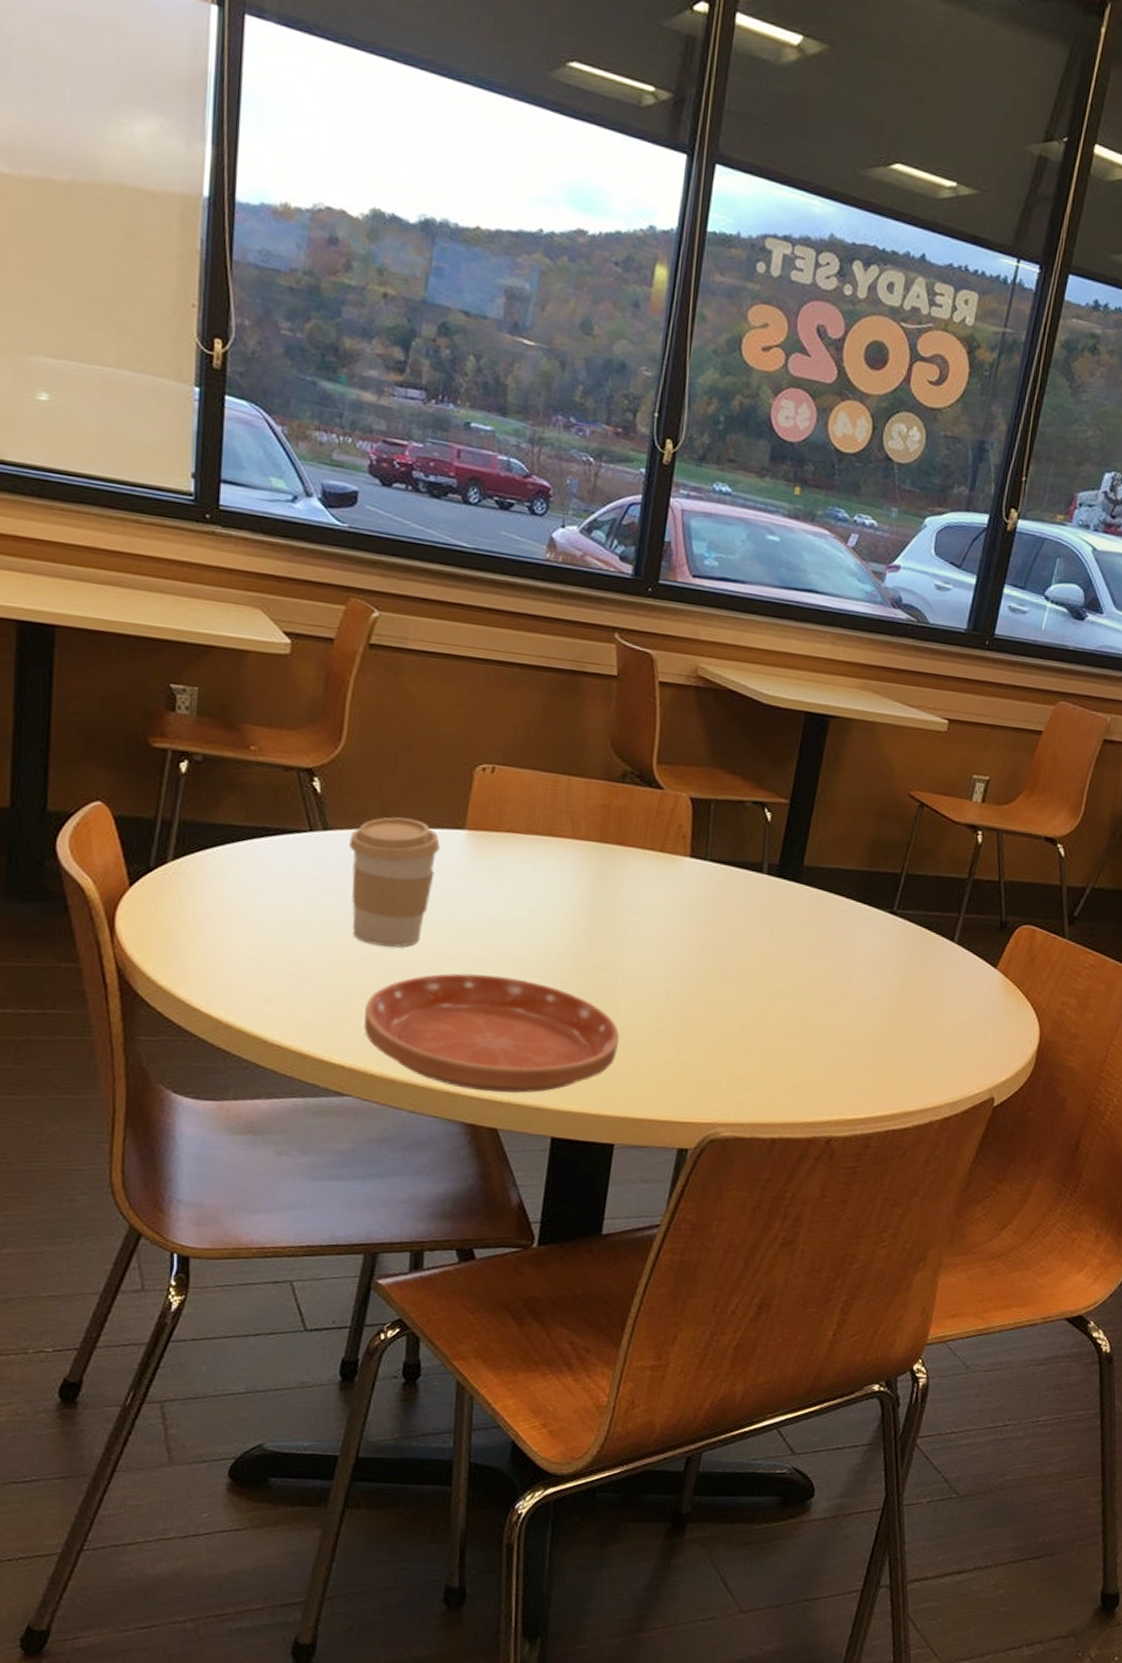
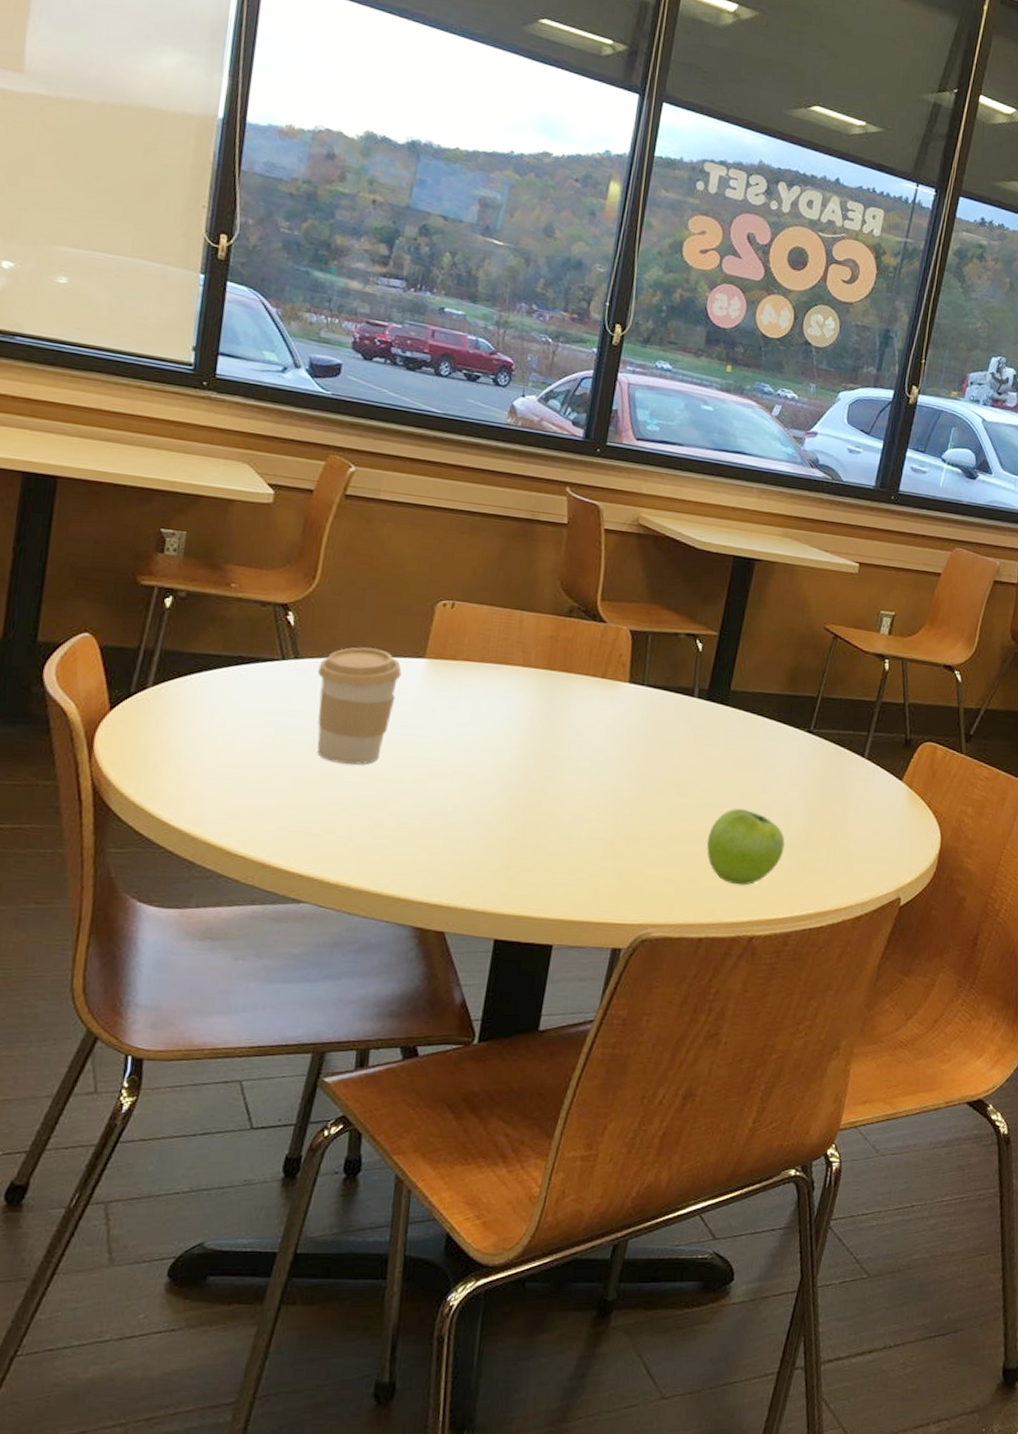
saucer: present [364,973,620,1093] -> none [323,788,561,898]
fruit: none [779,997,866,1082] -> present [707,808,785,885]

